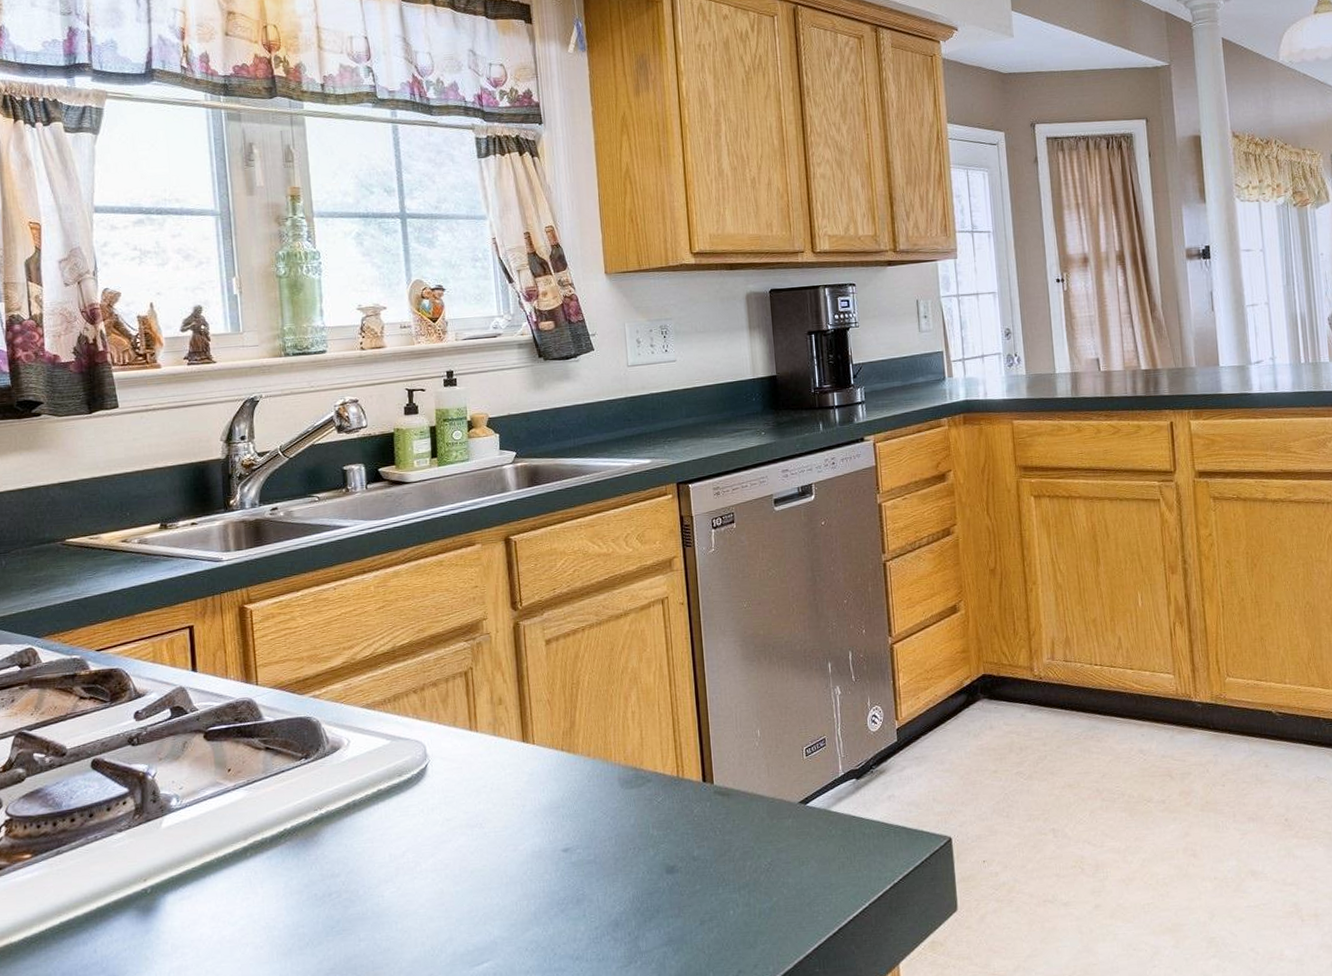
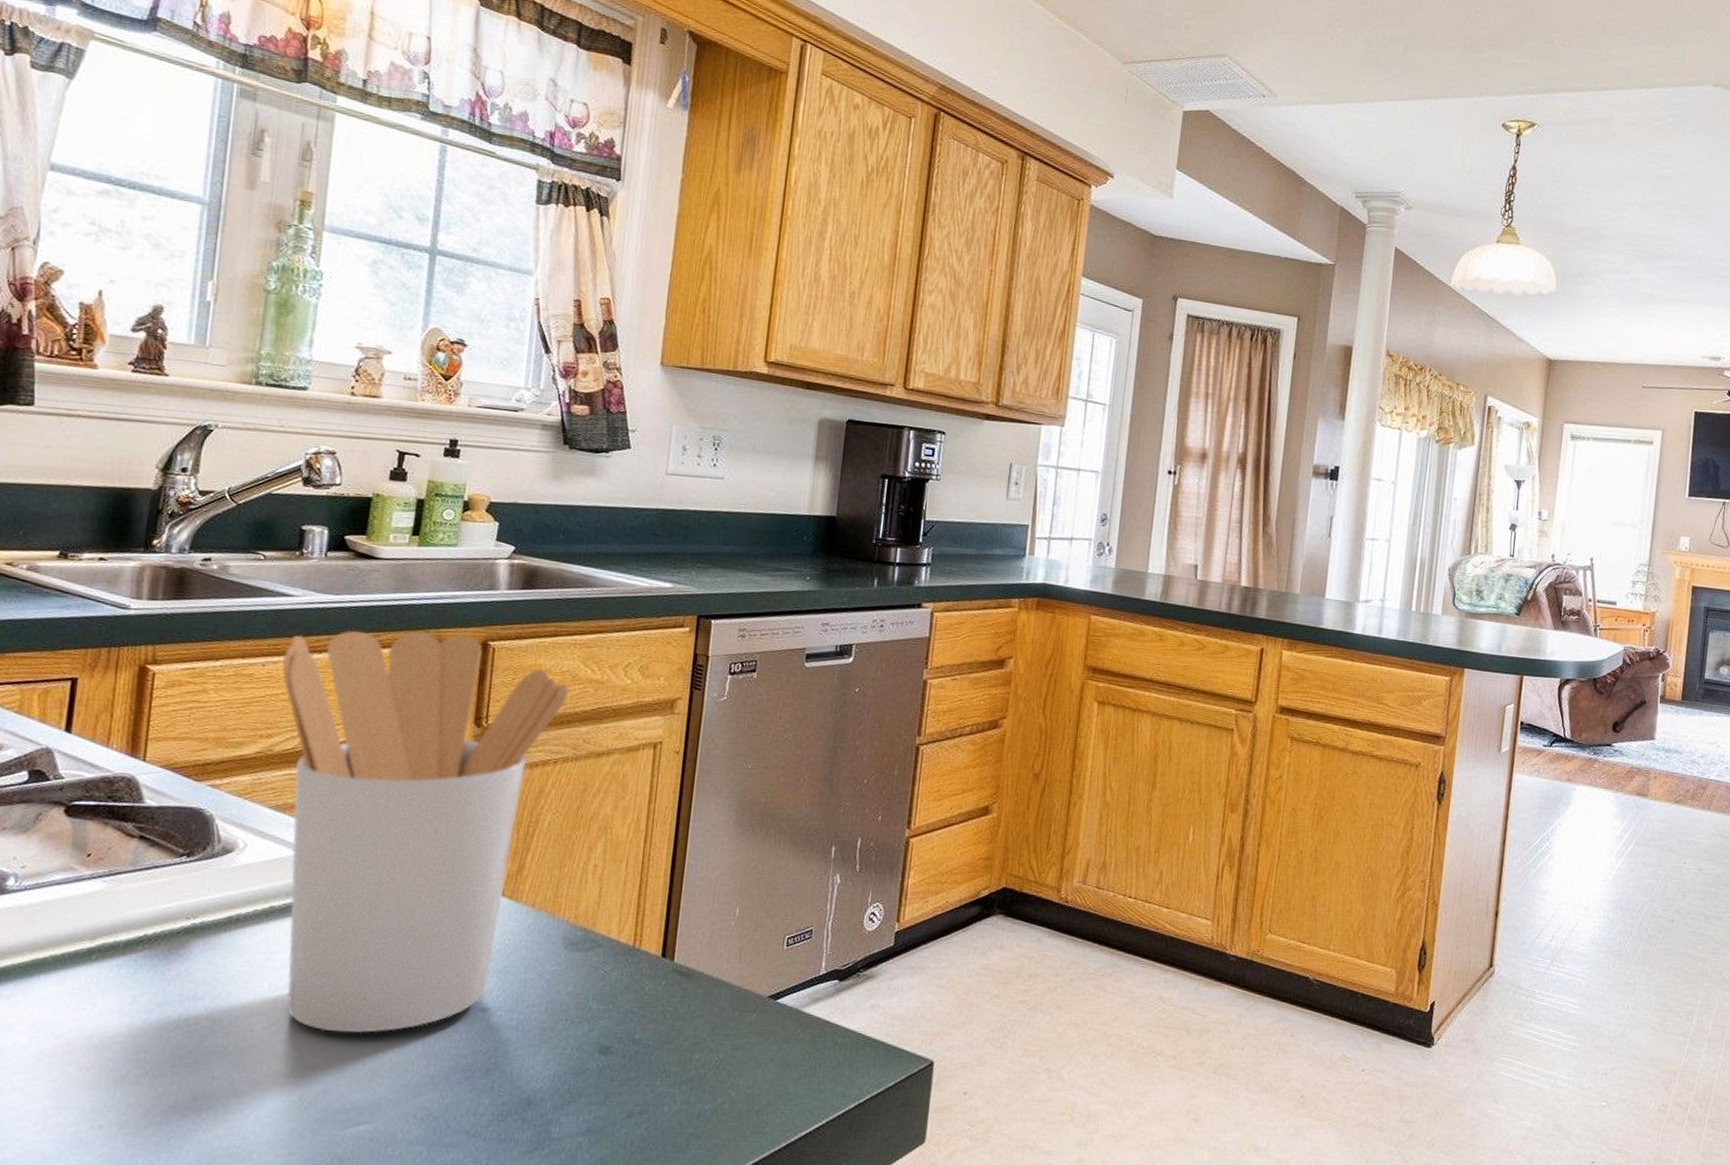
utensil holder: none [349,534,584,889] -> present [282,631,570,1034]

